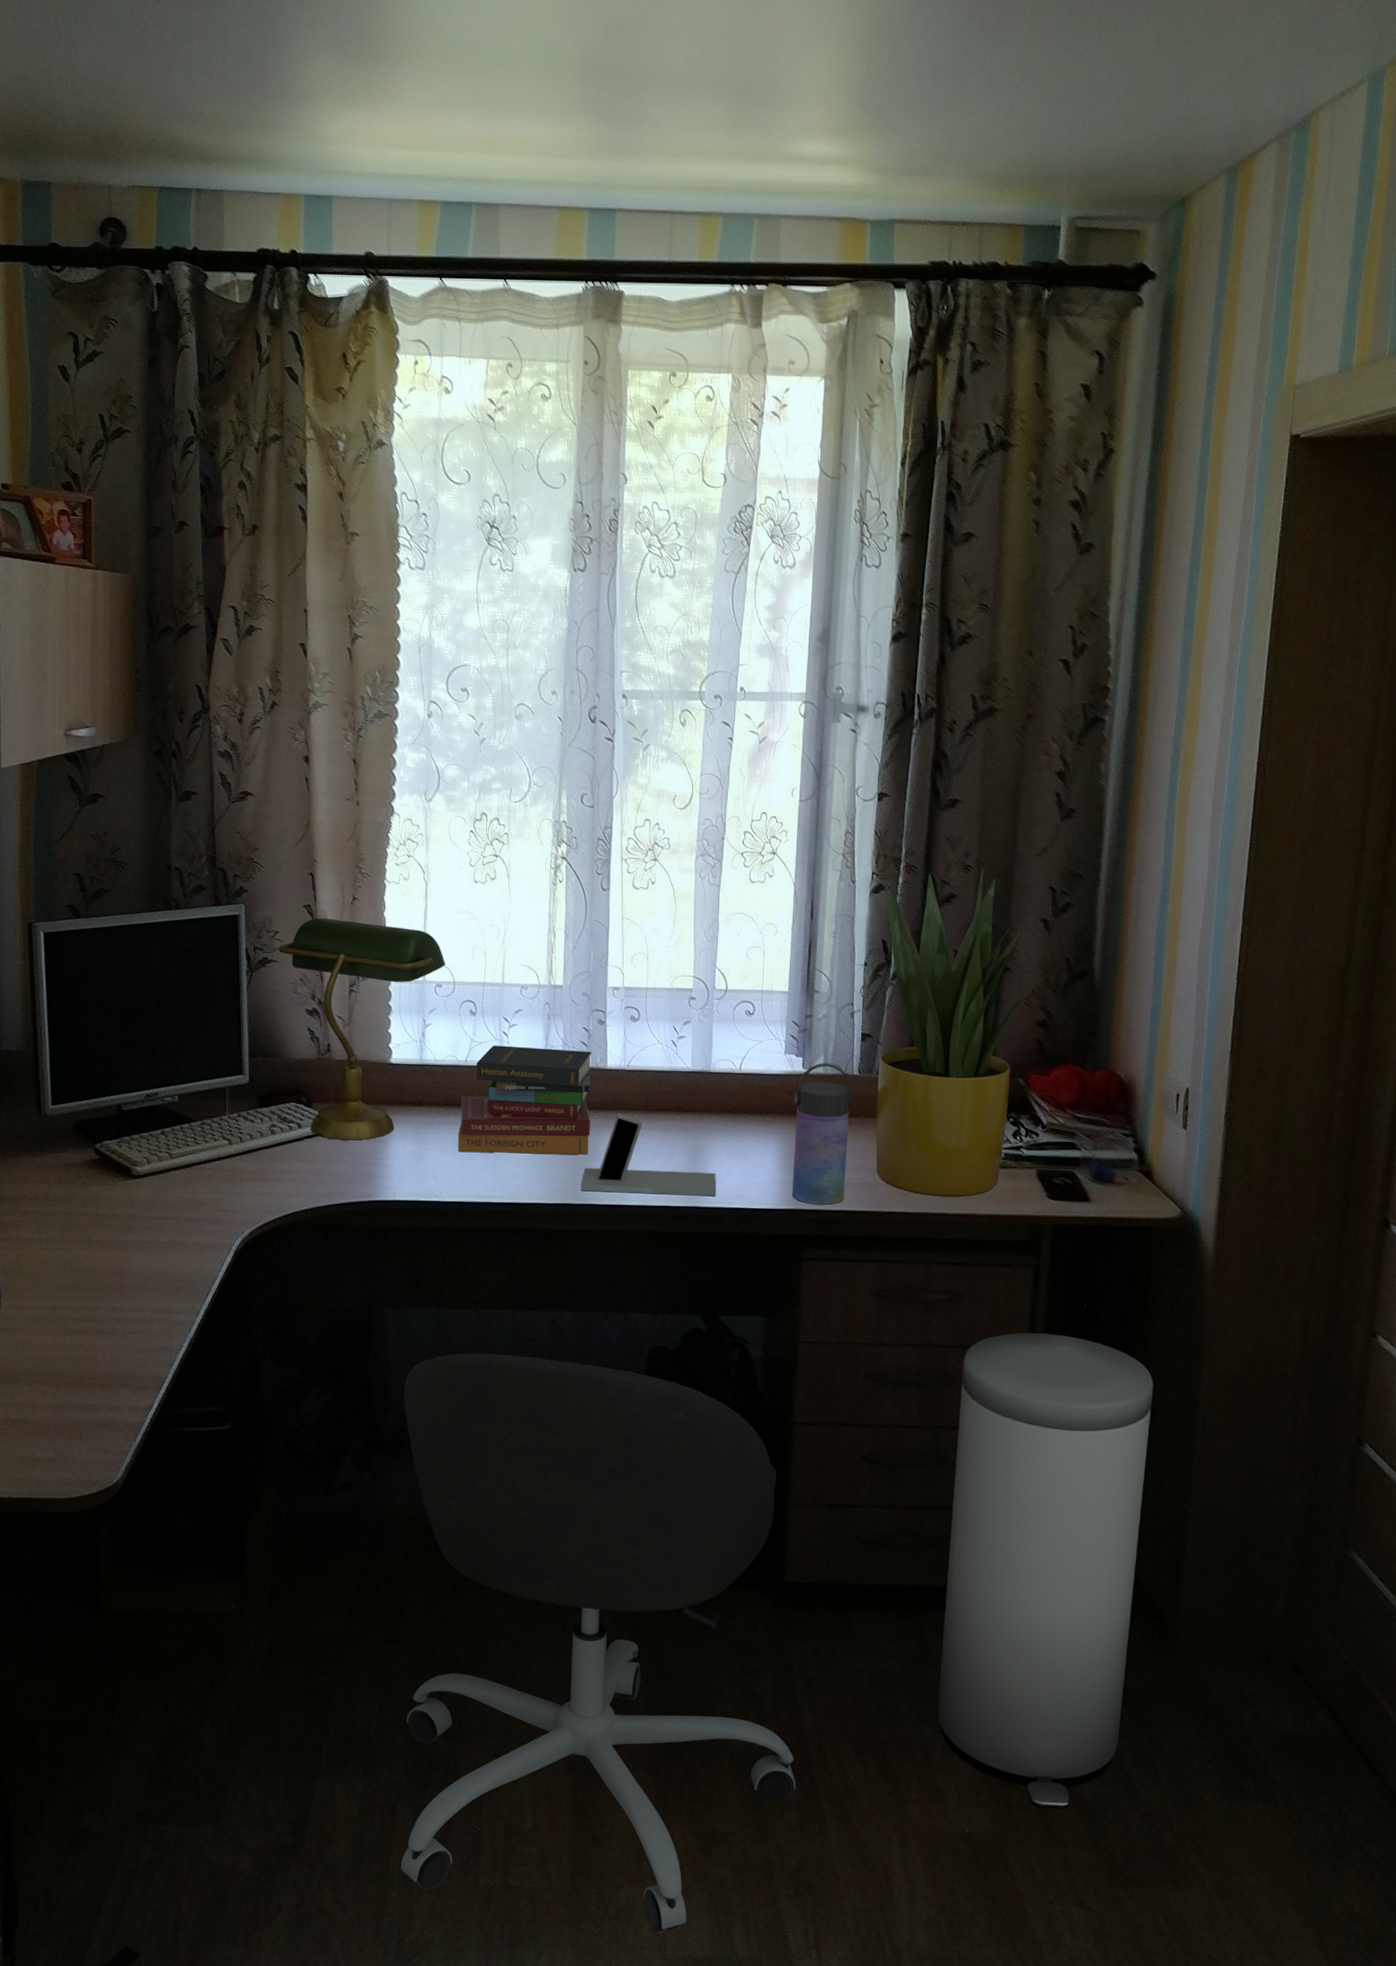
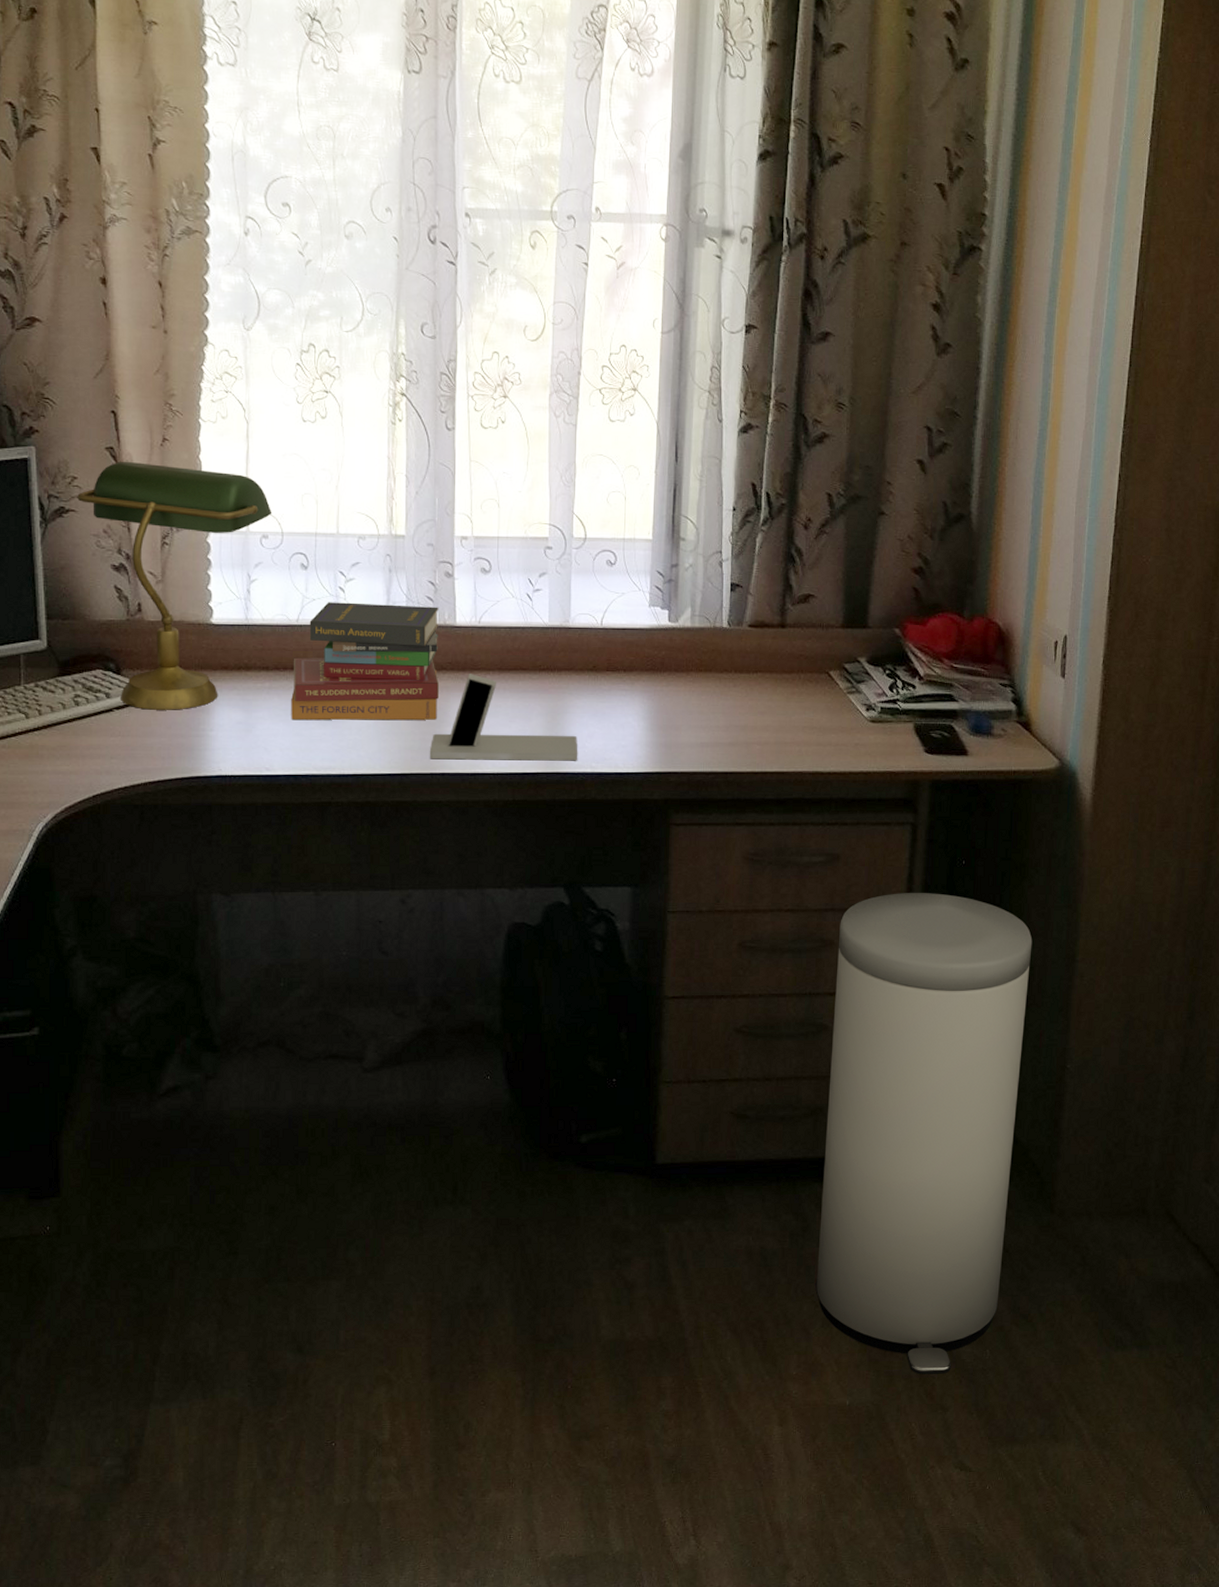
office chair: present [401,1353,796,1934] -> none [237,939,671,1536]
water bottle: present [792,1063,852,1206] -> none [659,616,722,767]
planter: present [875,868,1044,1197] -> none [746,406,921,755]

